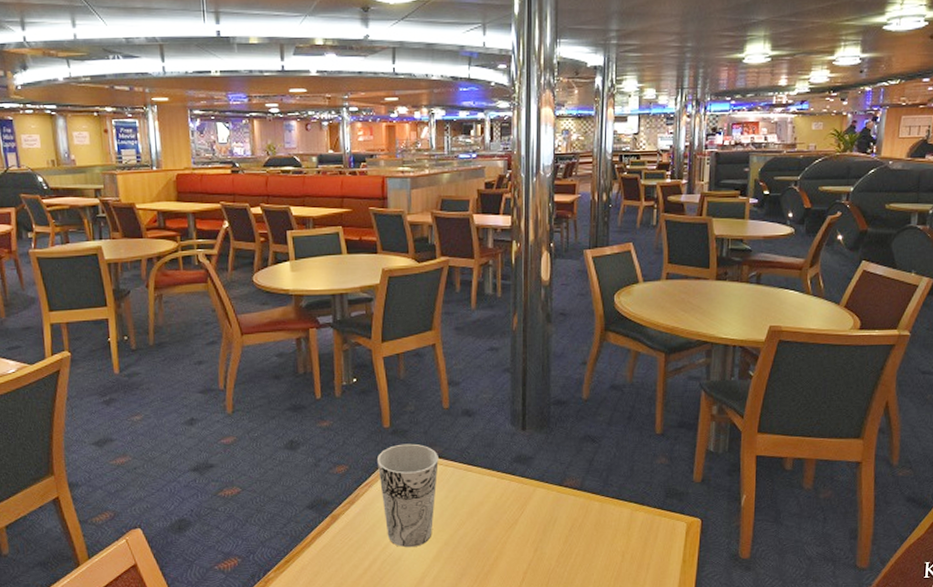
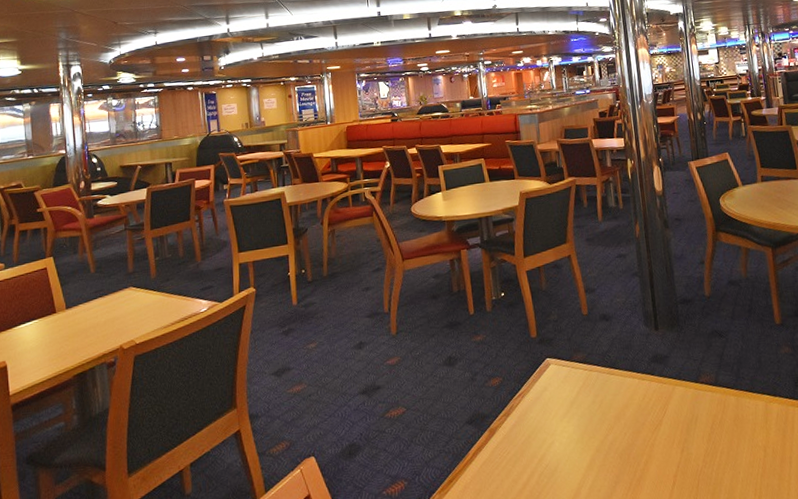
cup: present [376,443,439,548] -> none [527,351,584,458]

